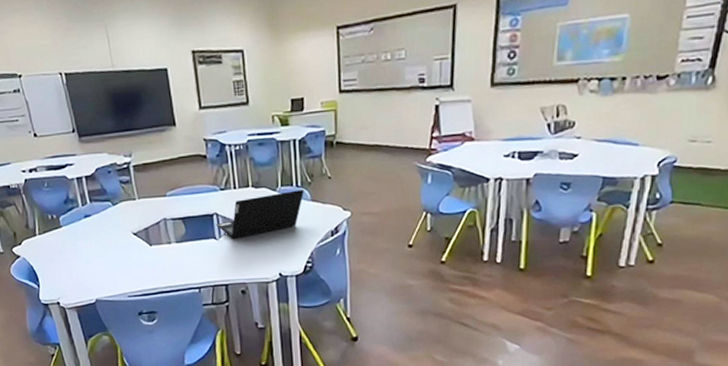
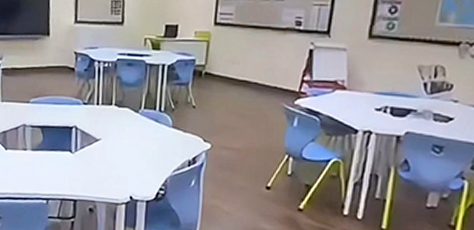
laptop computer: present [216,190,304,239] -> none [74,114,167,155]

